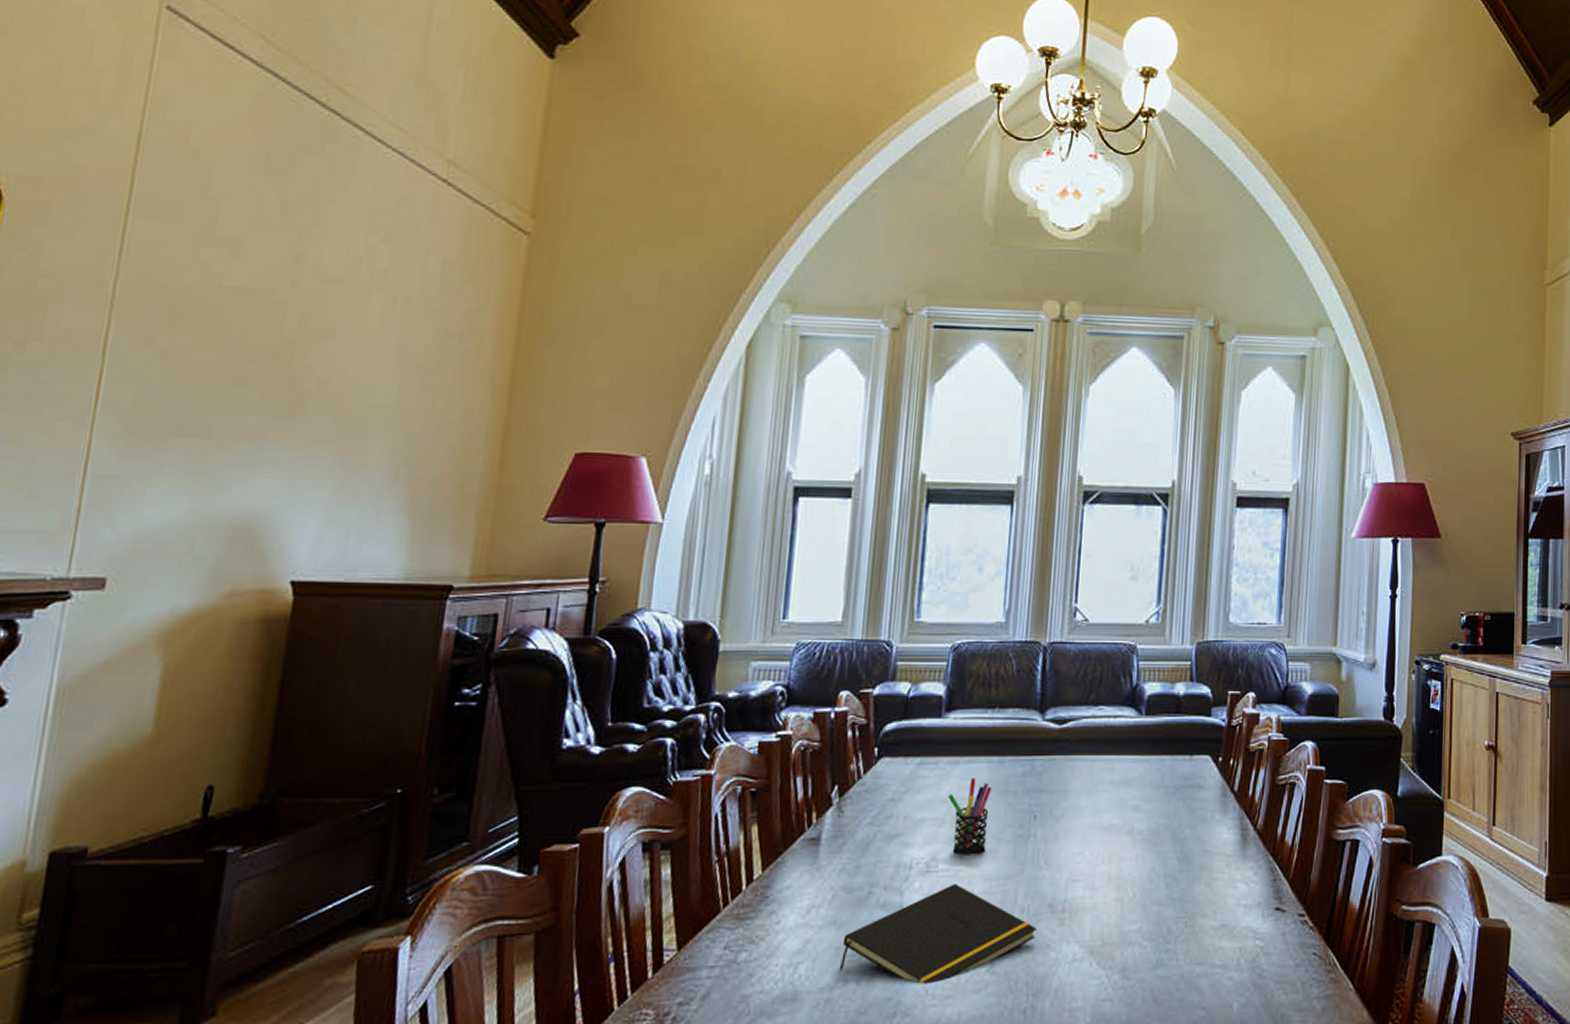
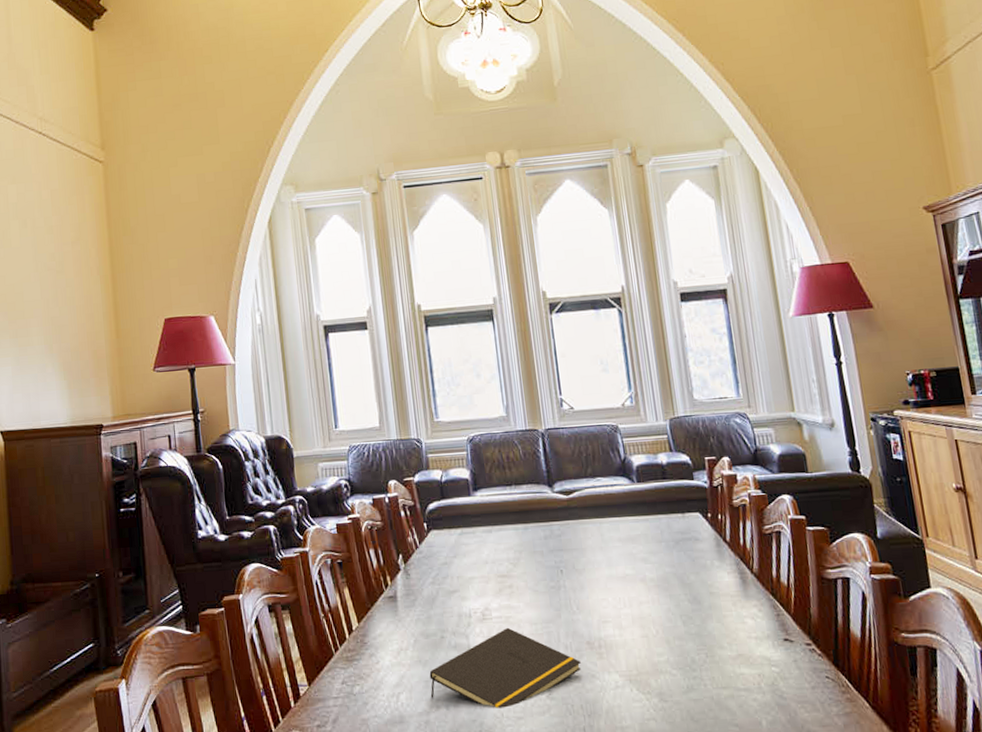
pen holder: present [947,778,992,856] -> none [488,542,527,605]

